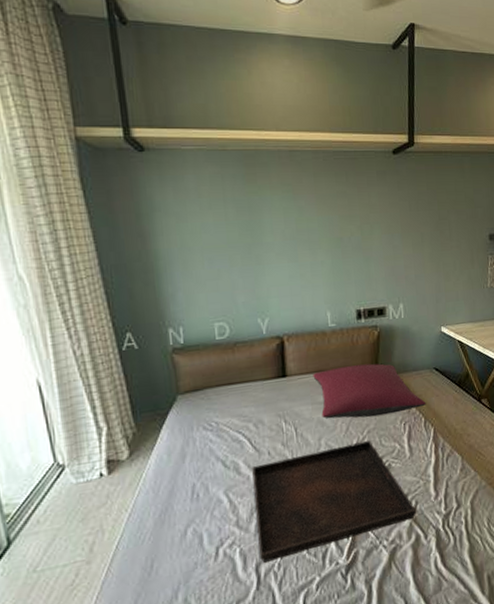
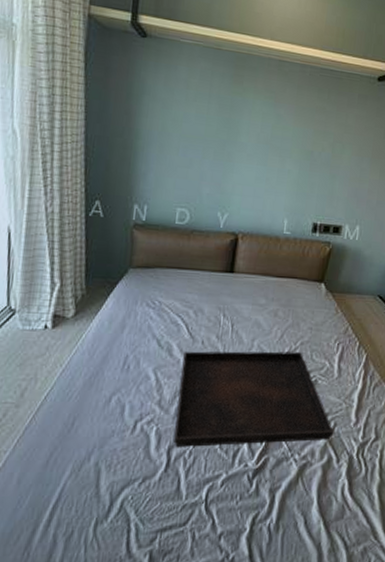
pillow: present [313,363,426,419] -> none [259,274,364,332]

